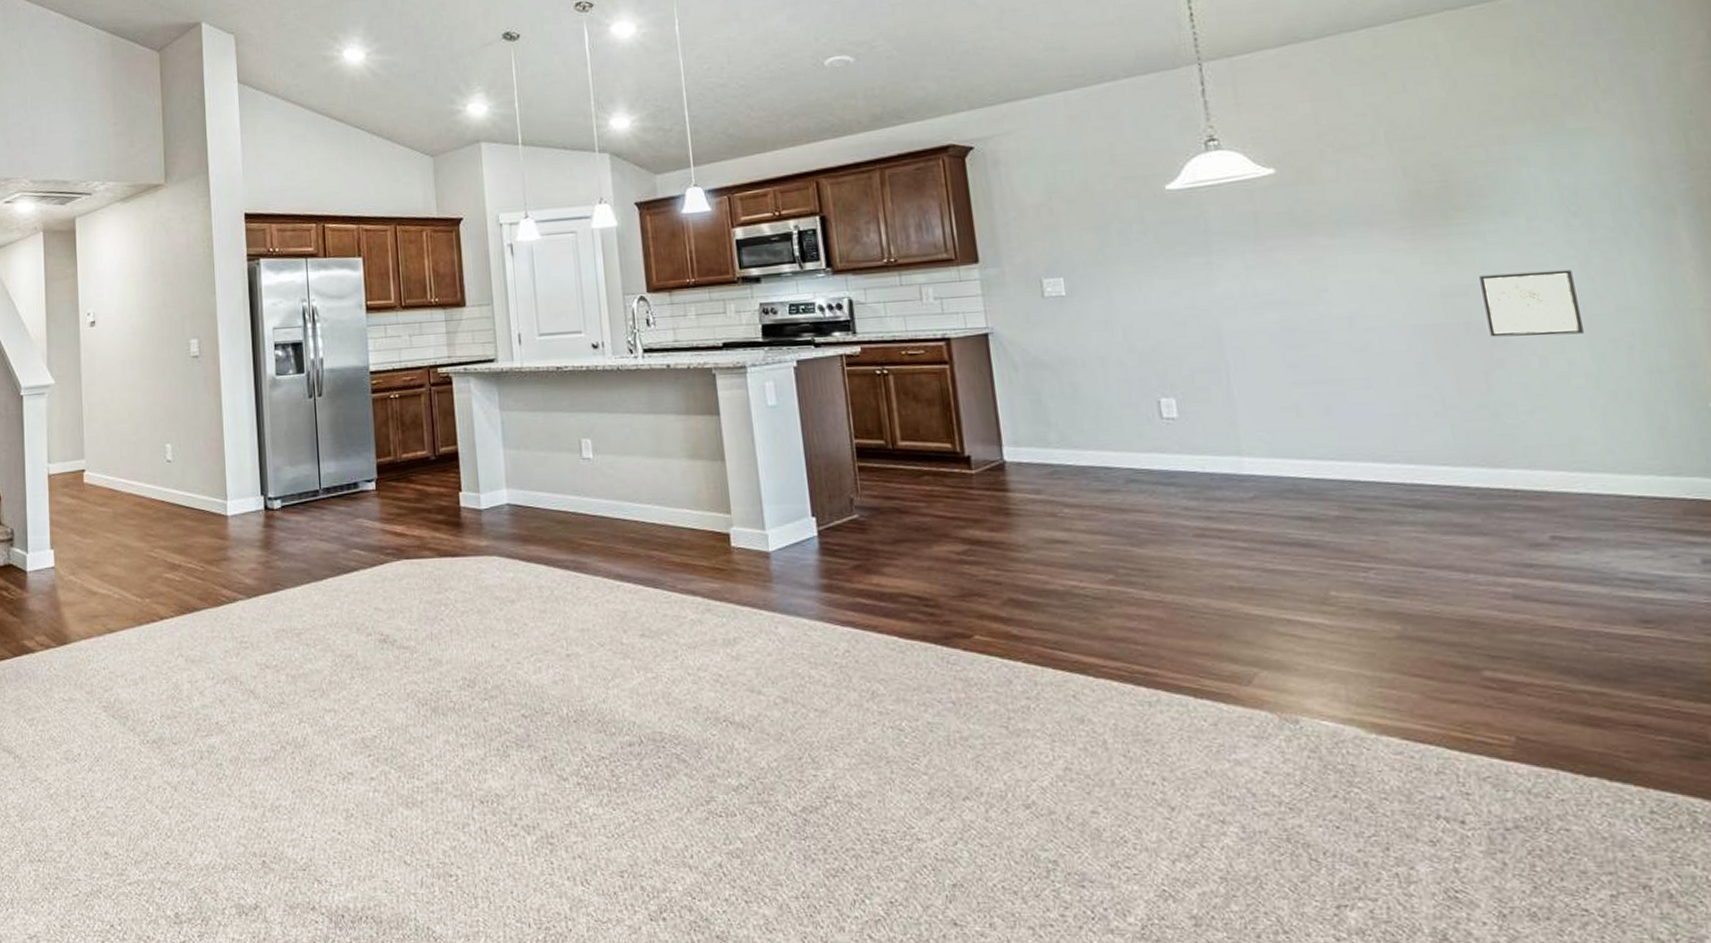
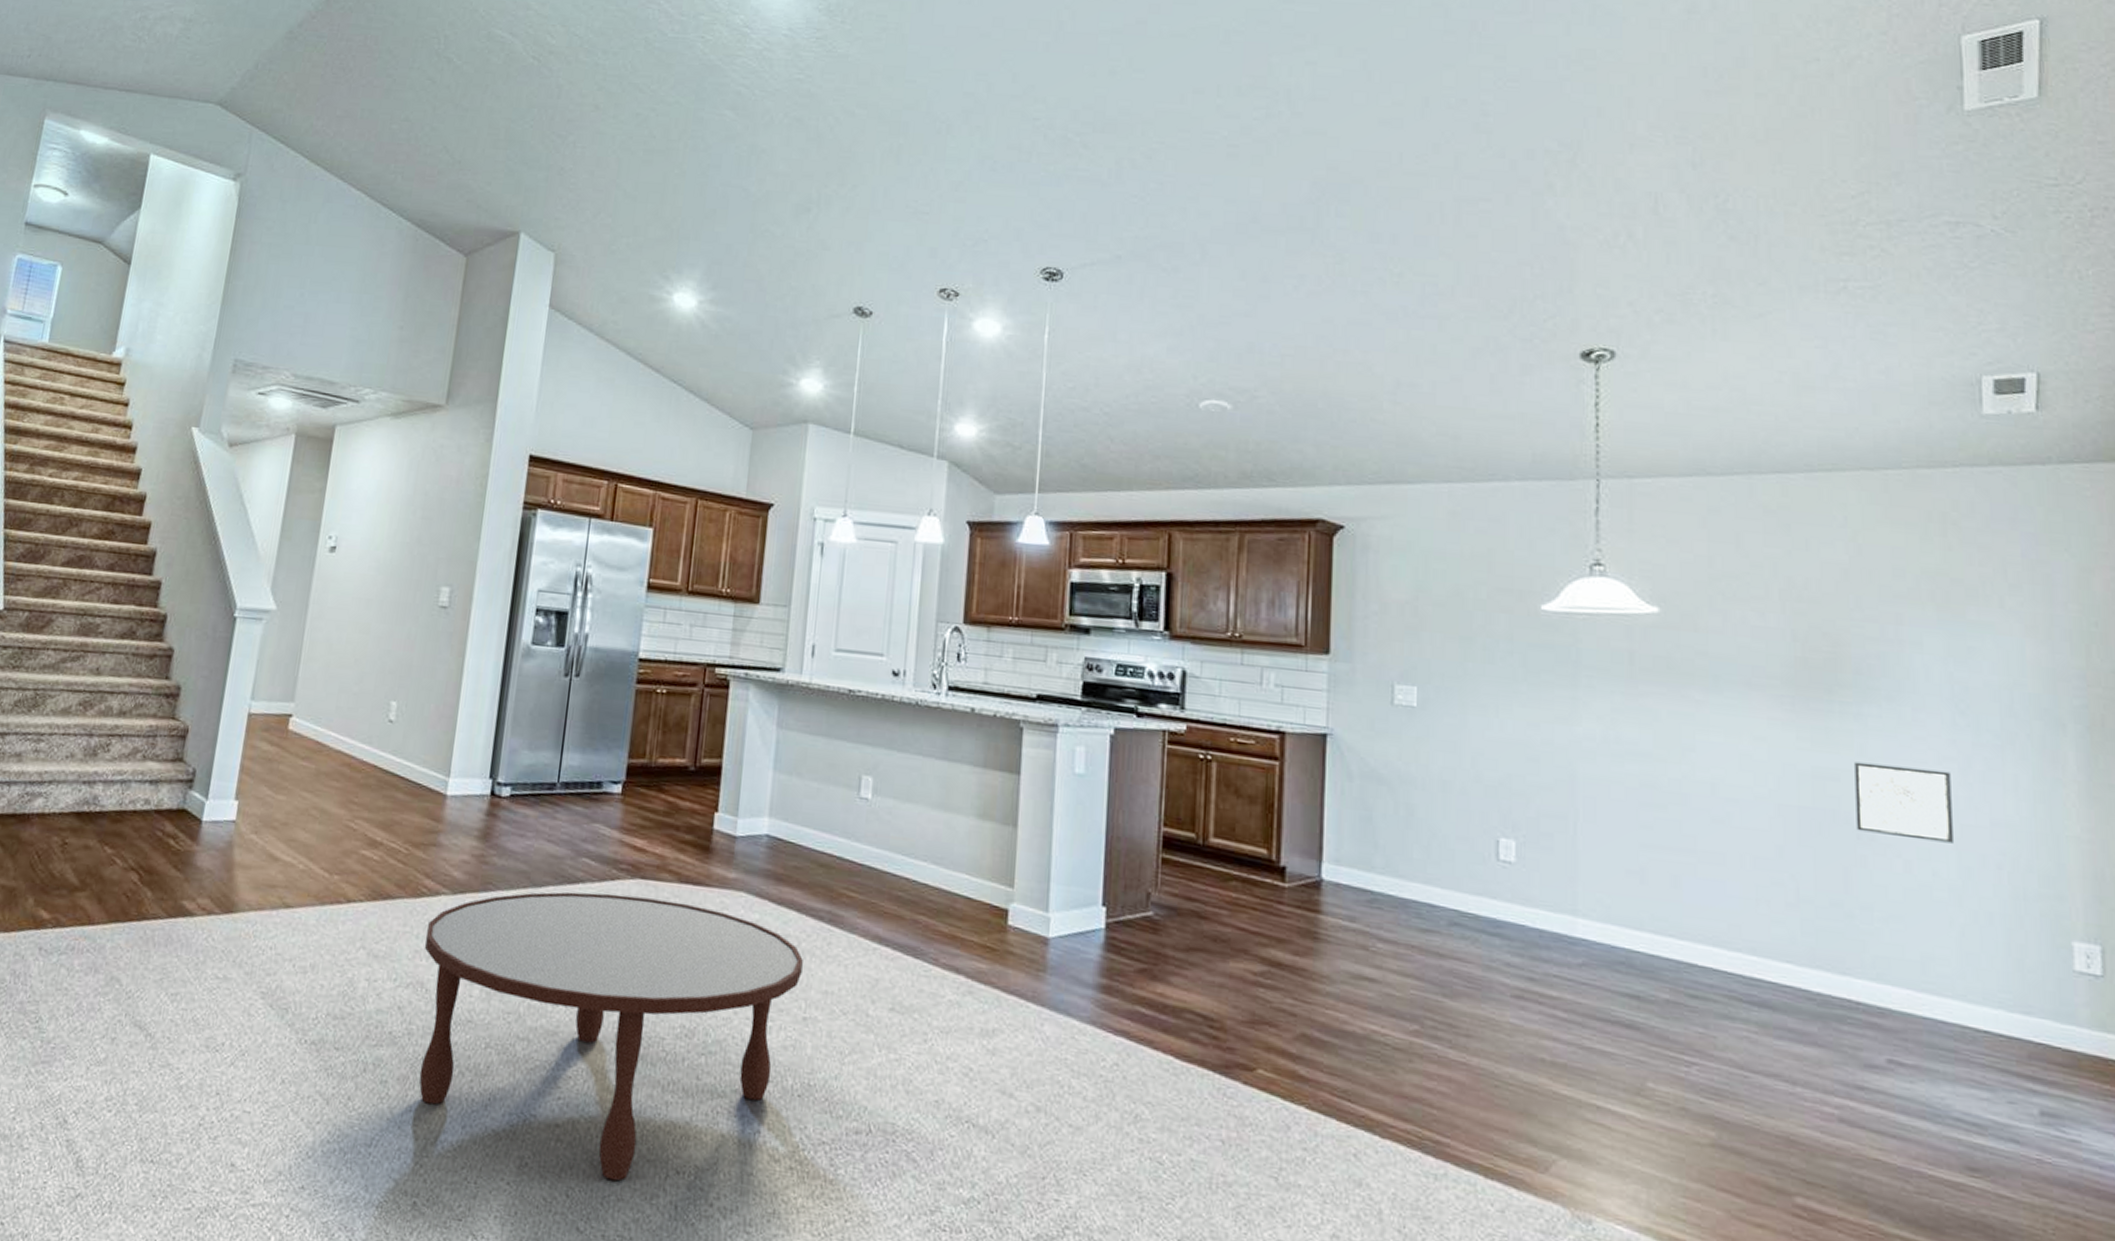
coffee table: none [231,574,559,818] -> present [419,891,803,1181]

